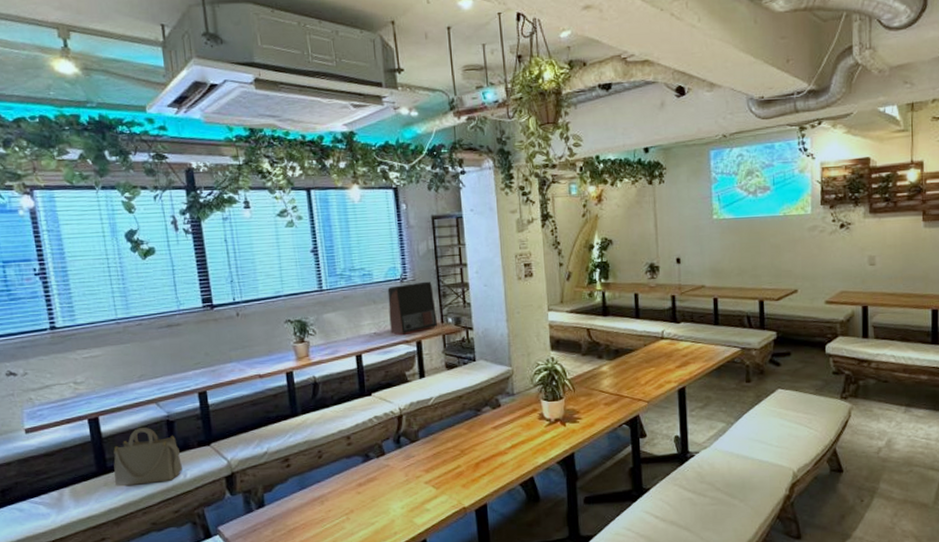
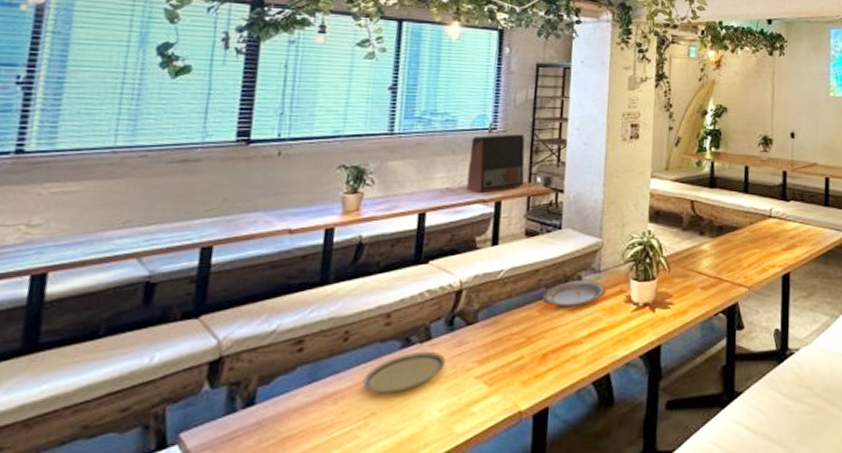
handbag: present [113,427,183,487] -> none [43,289,154,372]
plate: none [339,464,400,497] -> present [363,351,446,394]
plate: none [468,402,521,426] -> present [542,279,606,308]

